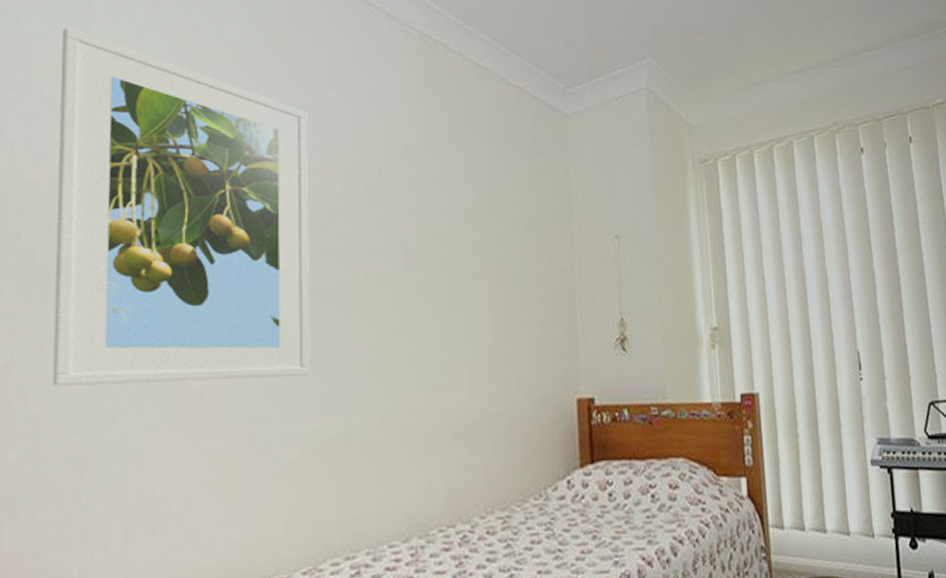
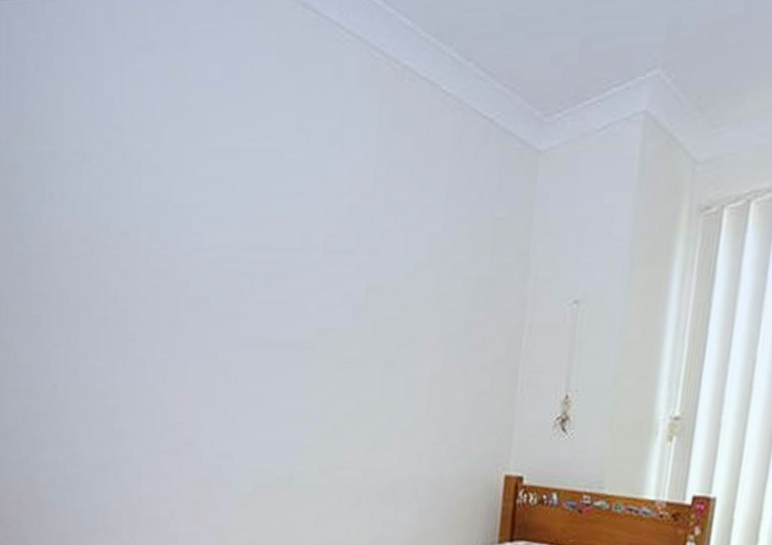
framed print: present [52,27,310,386] -> none [83,79,275,421]

